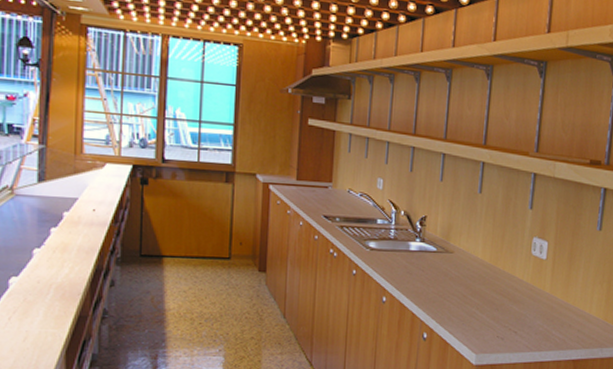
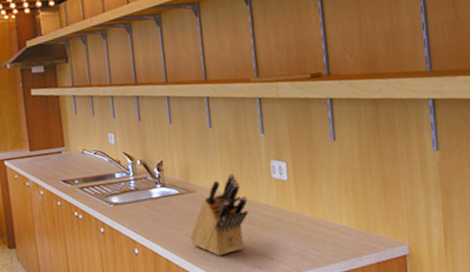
knife block: none [440,242,503,321] -> present [190,173,249,257]

